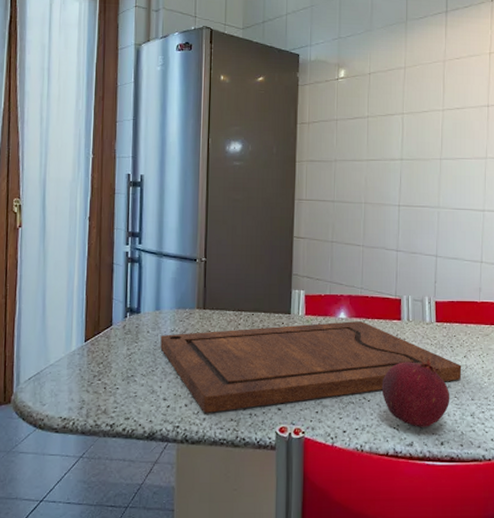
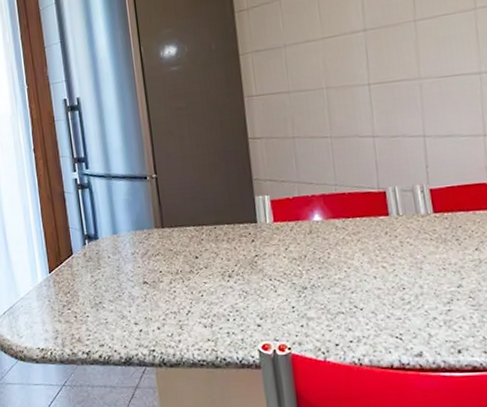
cutting board: present [160,321,462,413] -> none [122,222,475,335]
fruit: present [381,356,450,427] -> none [374,253,464,335]

